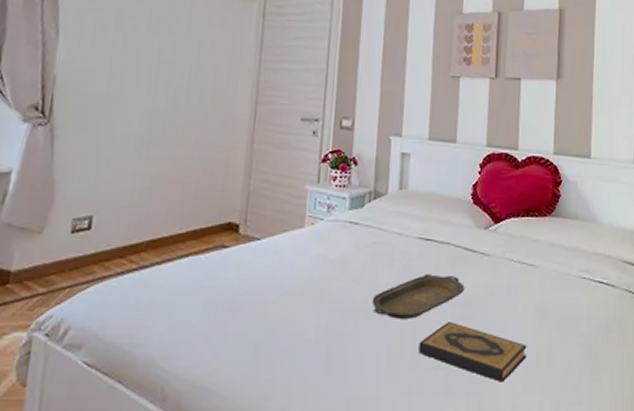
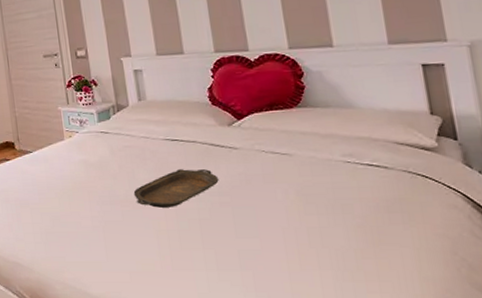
hardback book: present [419,321,527,382] -> none [184,207,297,260]

